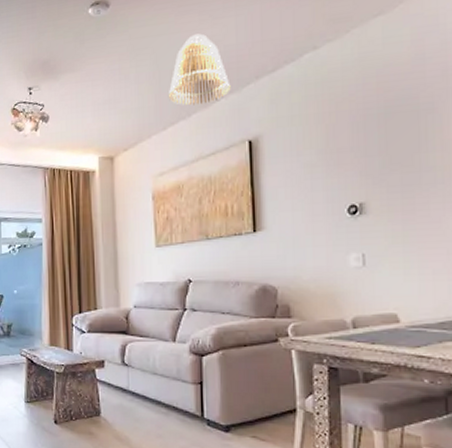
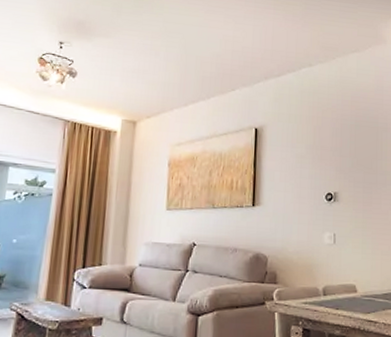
lamp shade: present [168,33,231,106] -> none [191,31,245,91]

